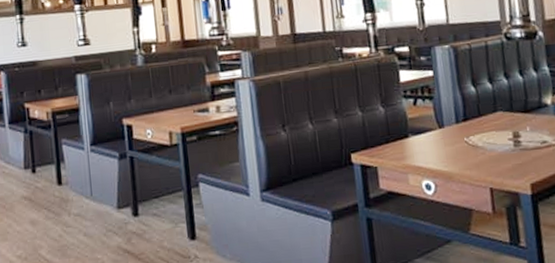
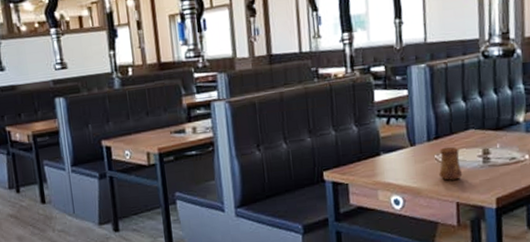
cup: none [469,129,494,165] -> present [439,146,463,181]

